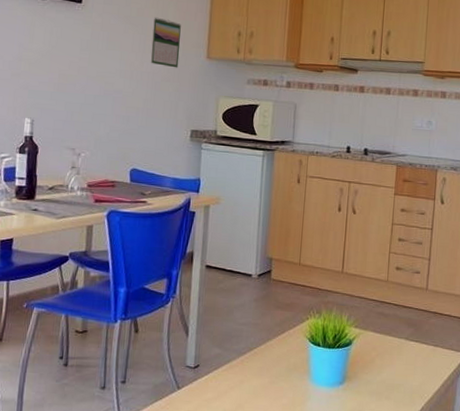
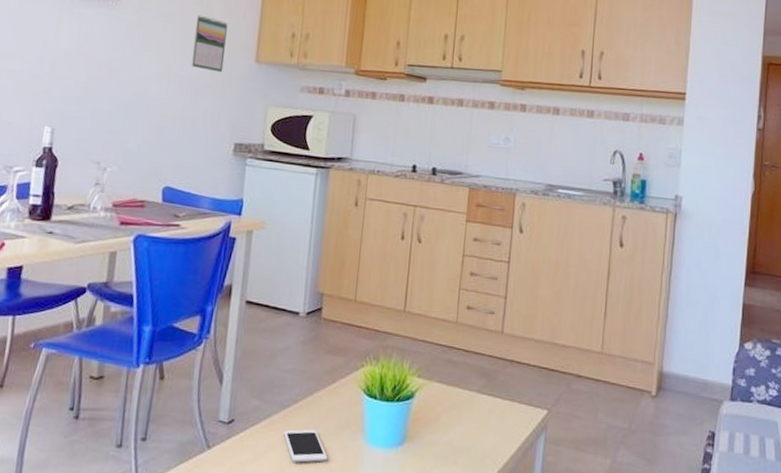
cell phone: none [241,372,280,400] -> present [283,429,328,463]

